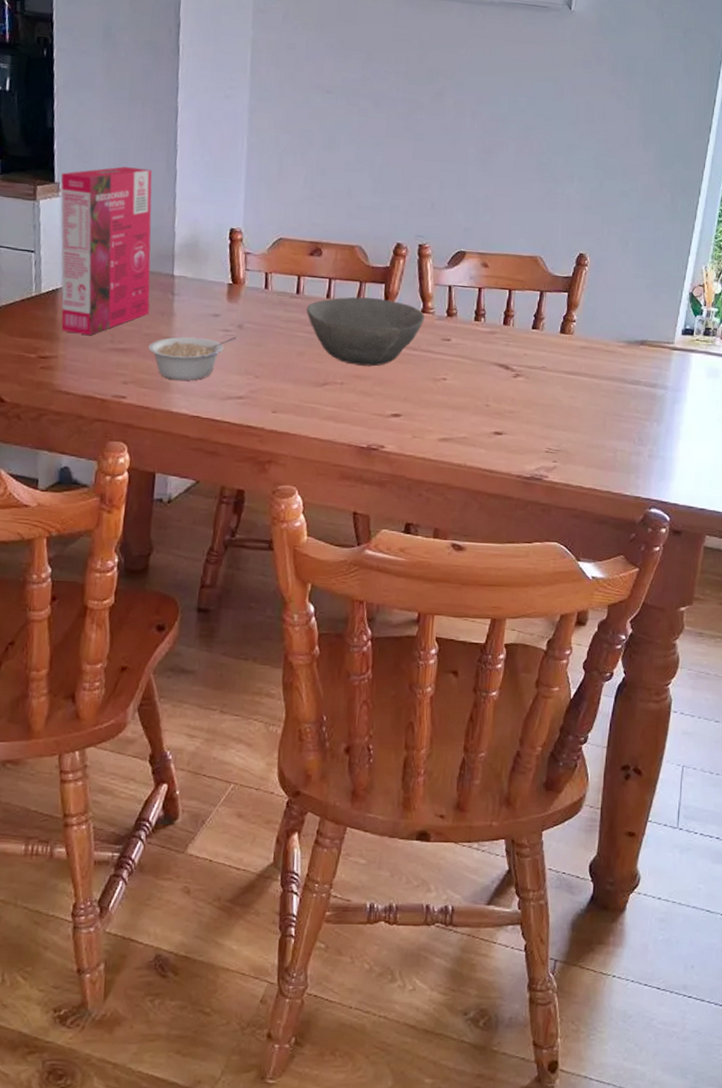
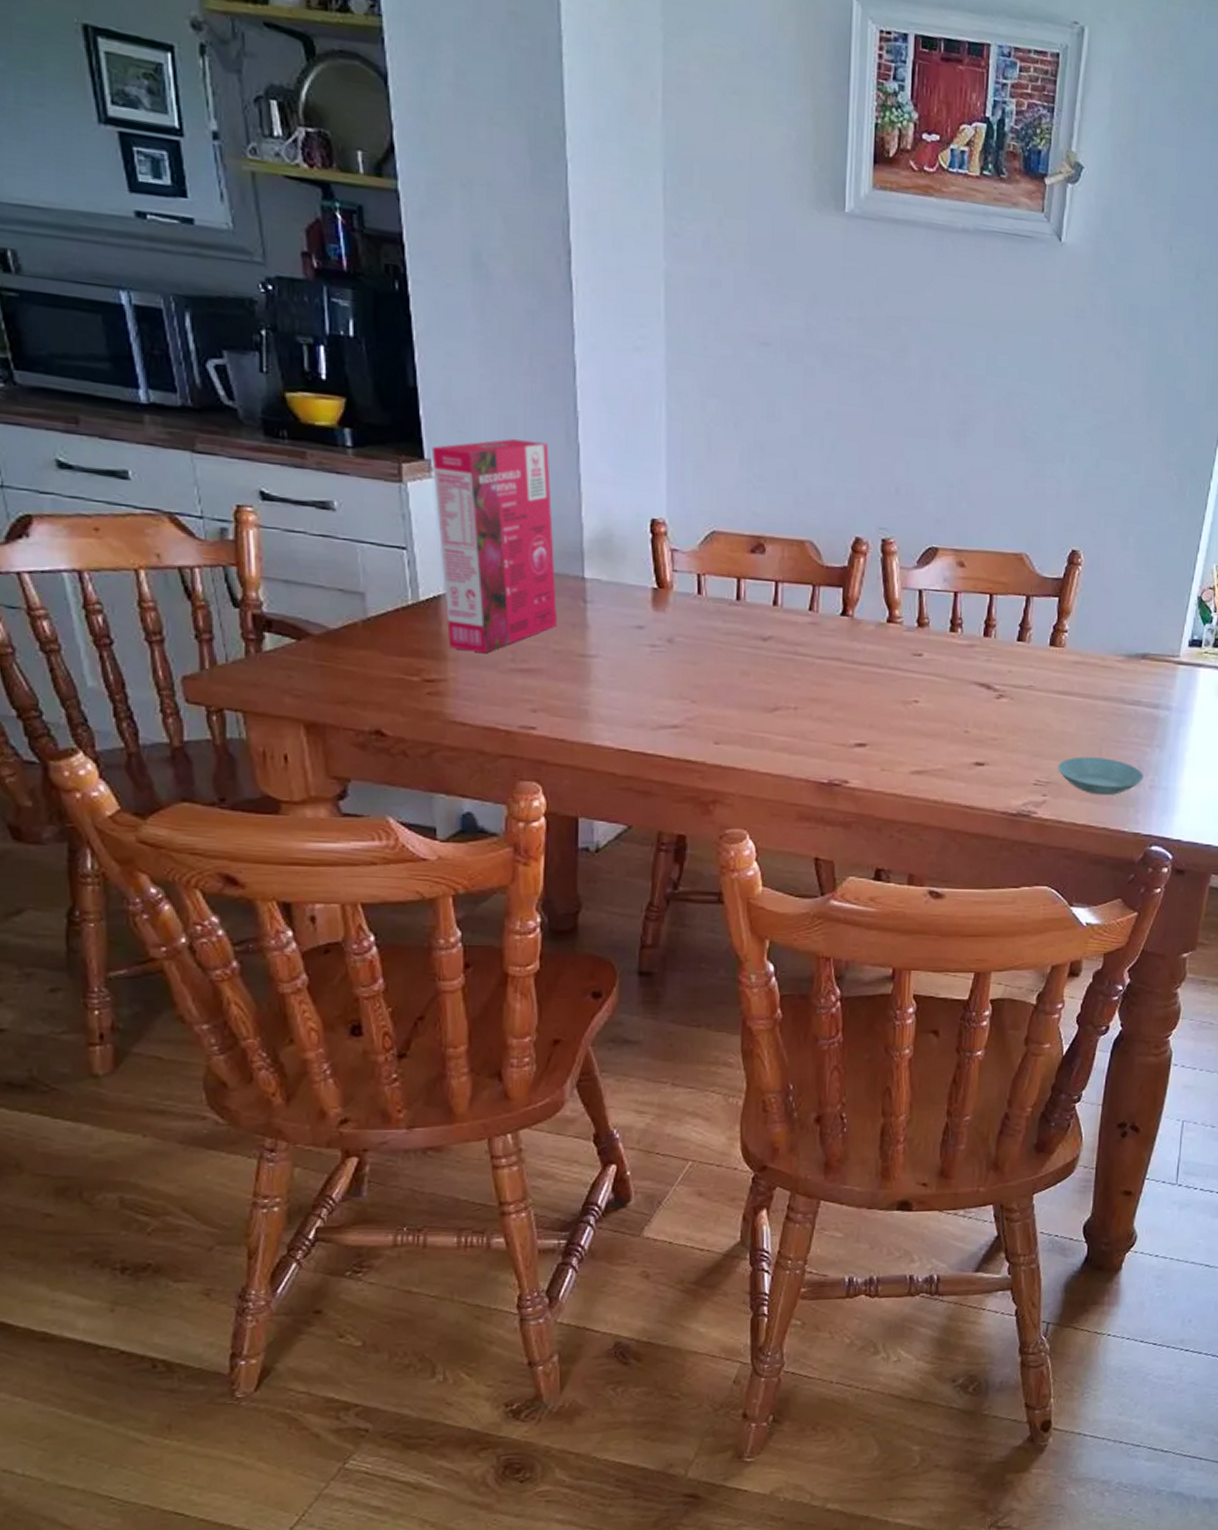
legume: present [148,336,237,381] -> none [559,653,667,707]
bowl: present [306,296,425,367] -> none [749,603,892,688]
saucer: none [567,428,643,463] -> present [1058,756,1144,796]

